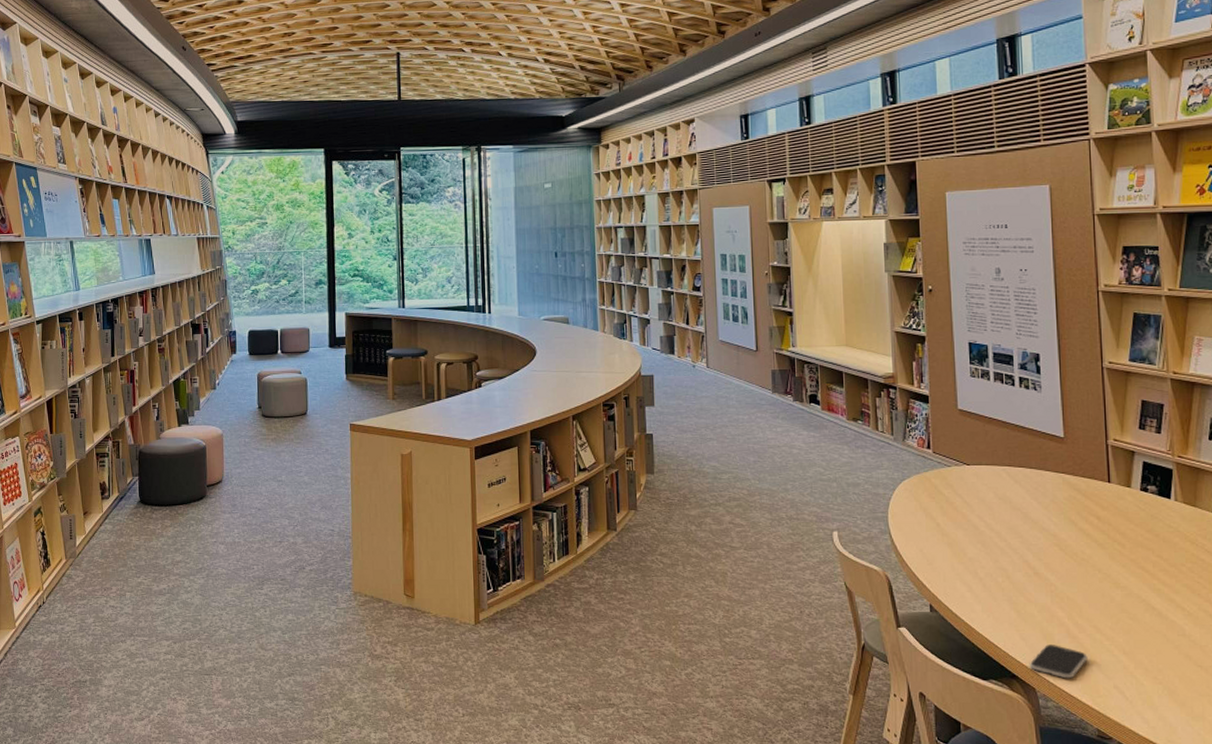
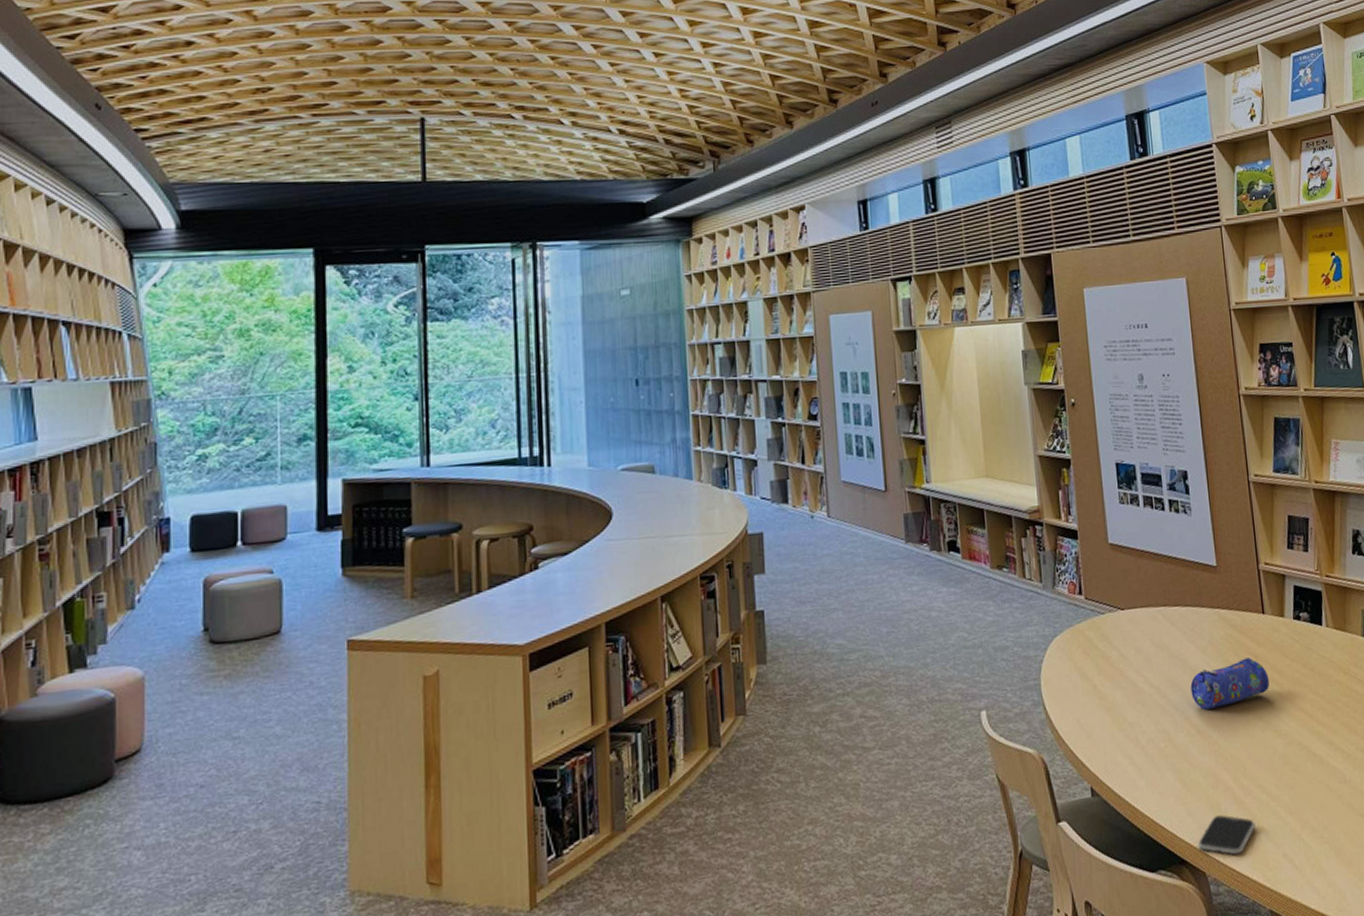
pencil case: none [1031,518,1111,556] -> present [1190,657,1270,710]

